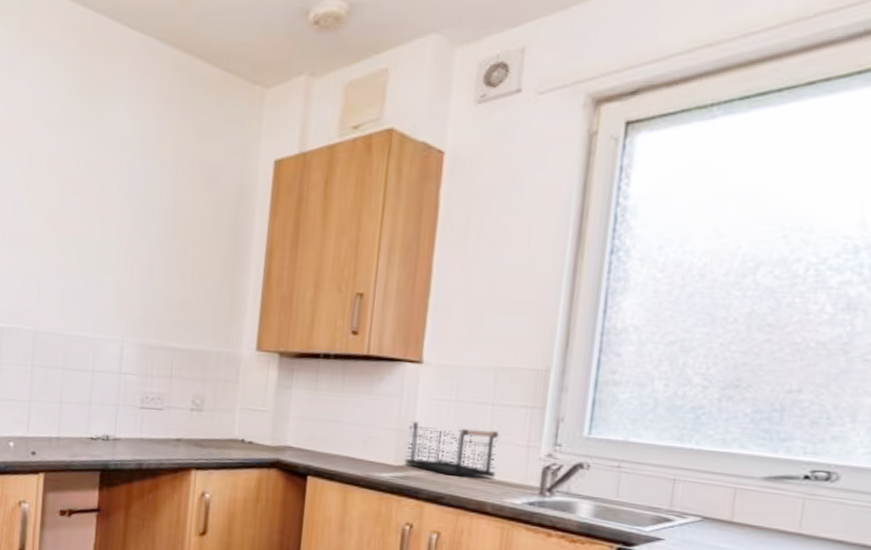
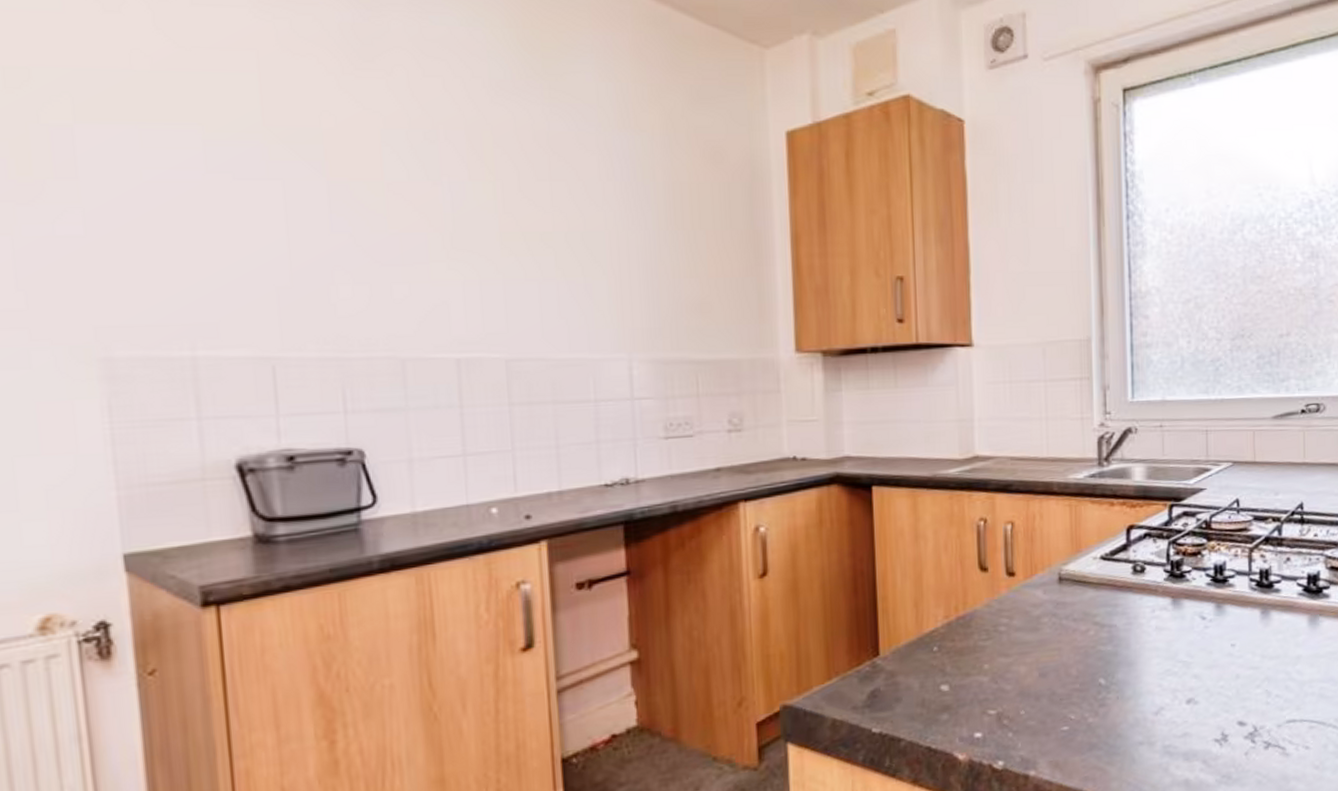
dish rack: present [404,421,500,479] -> none [968,407,1057,461]

